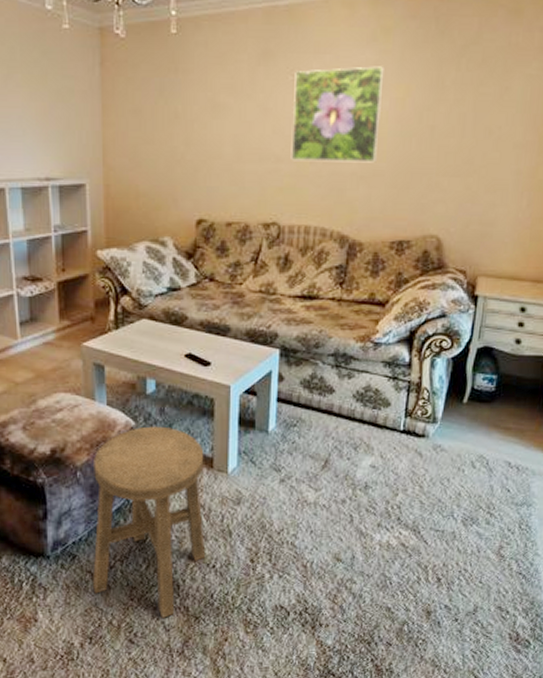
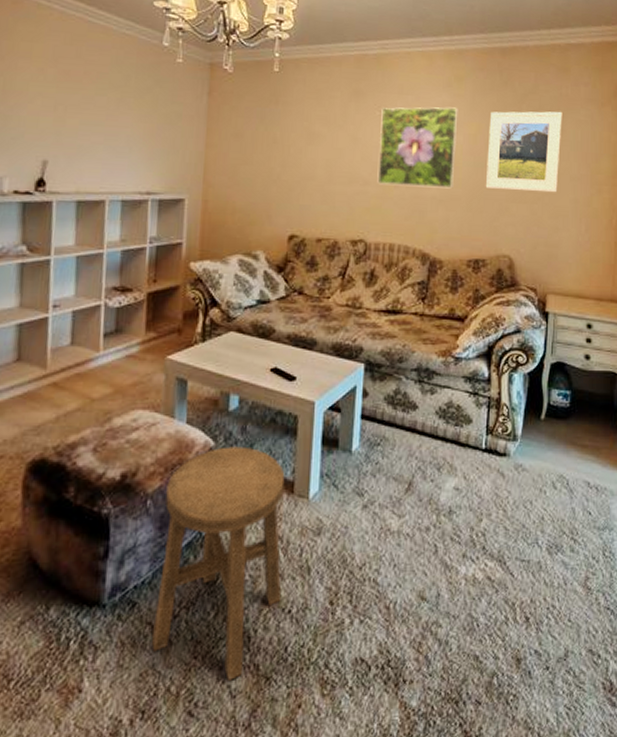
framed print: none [413,64,510,164] -> present [485,111,562,193]

